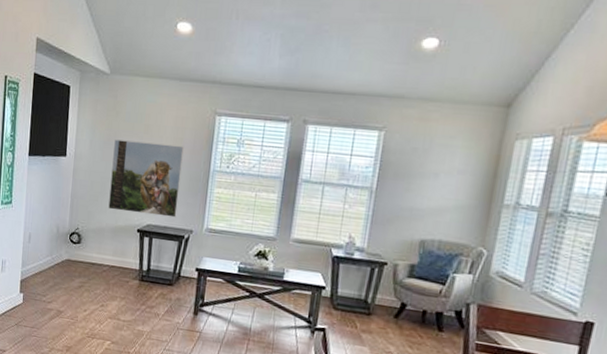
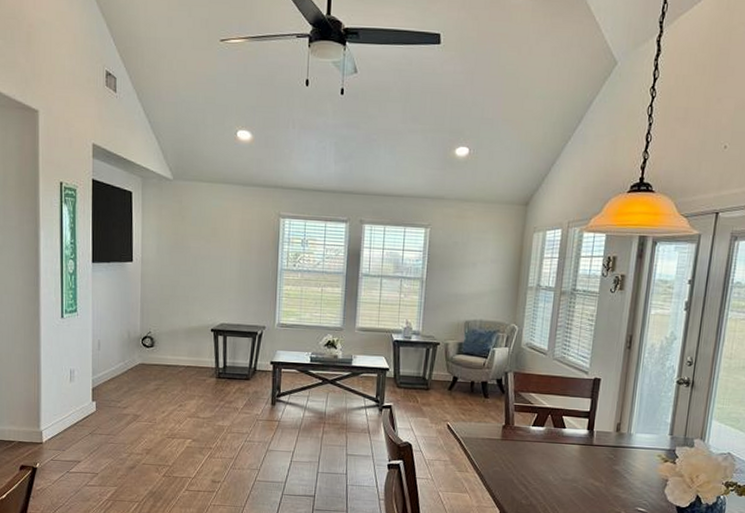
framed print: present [108,139,184,218] -> none [180,243,251,316]

